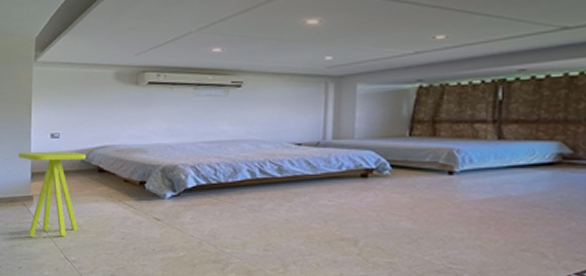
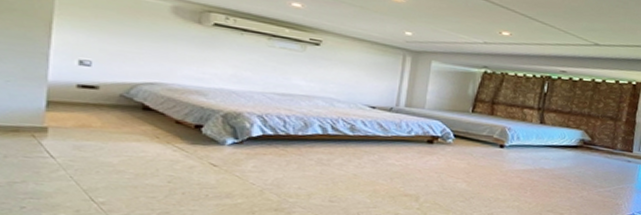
side table: present [18,151,86,237] -> none [29,75,127,176]

